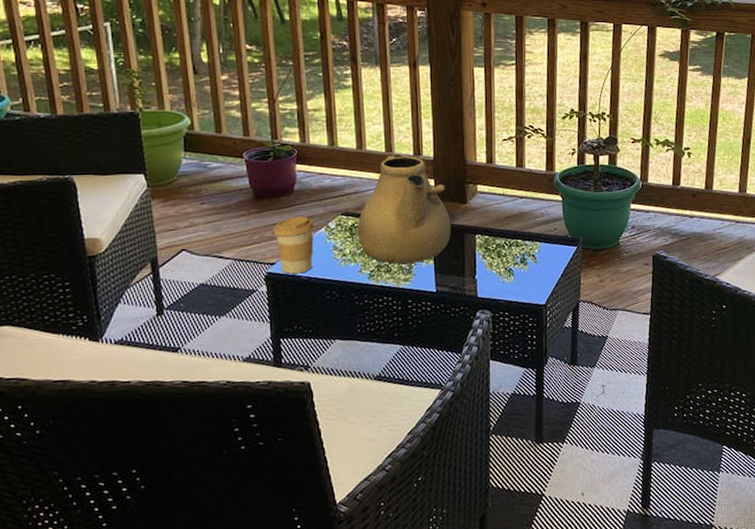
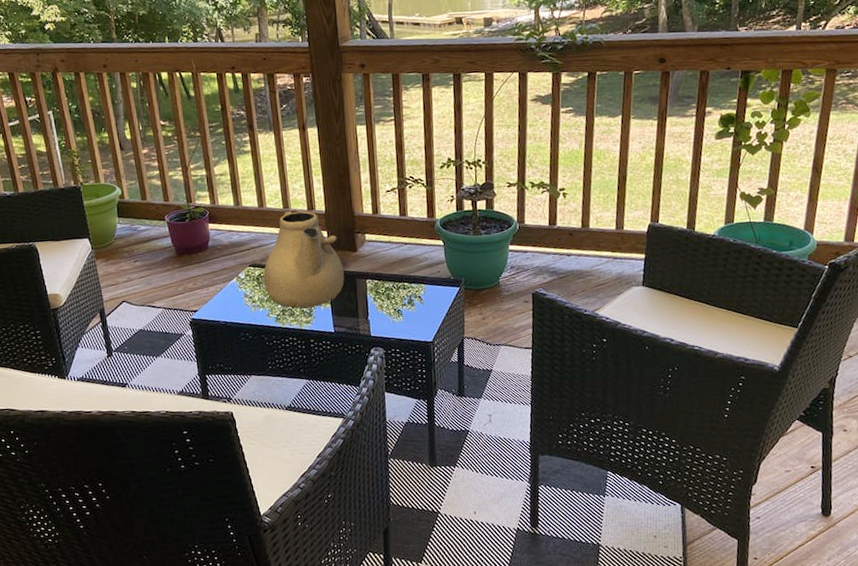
coffee cup: present [273,217,314,274] -> none [194,269,228,319]

